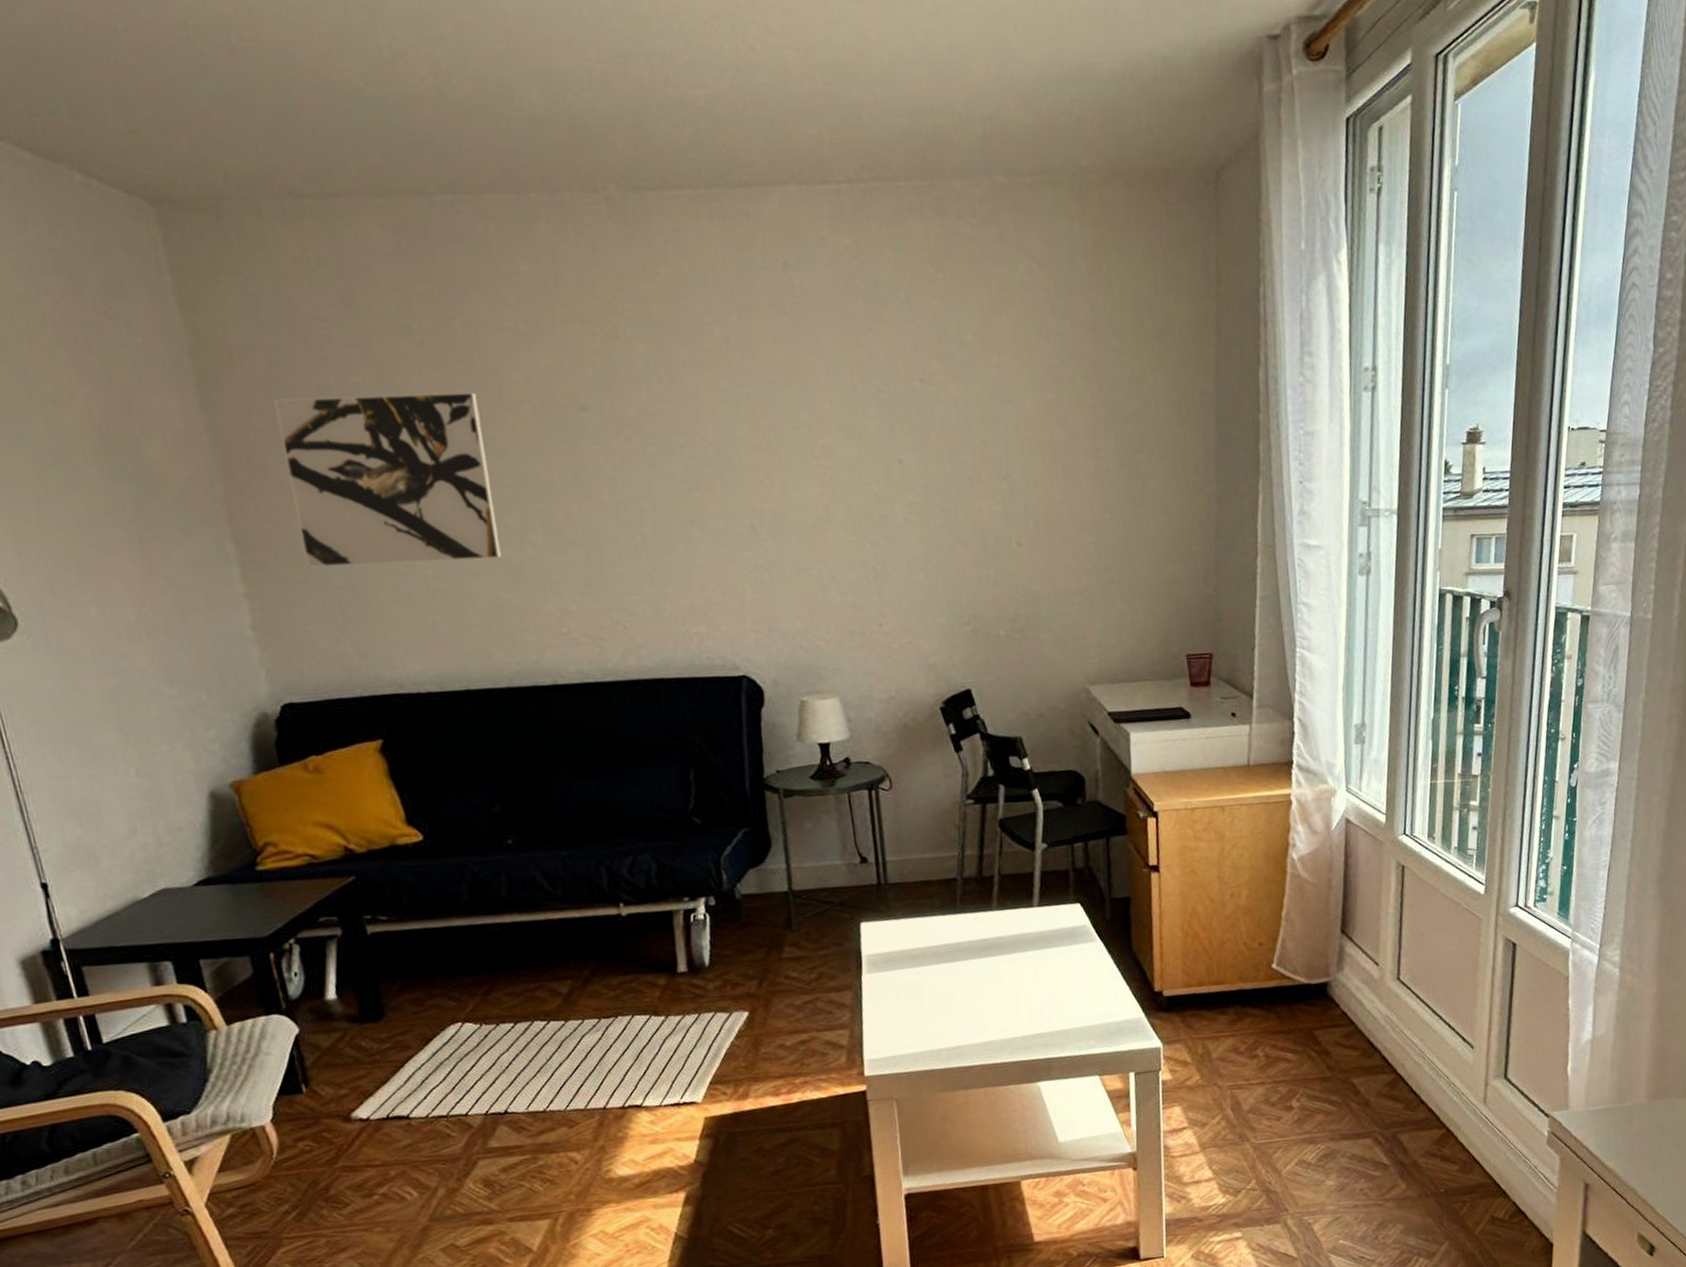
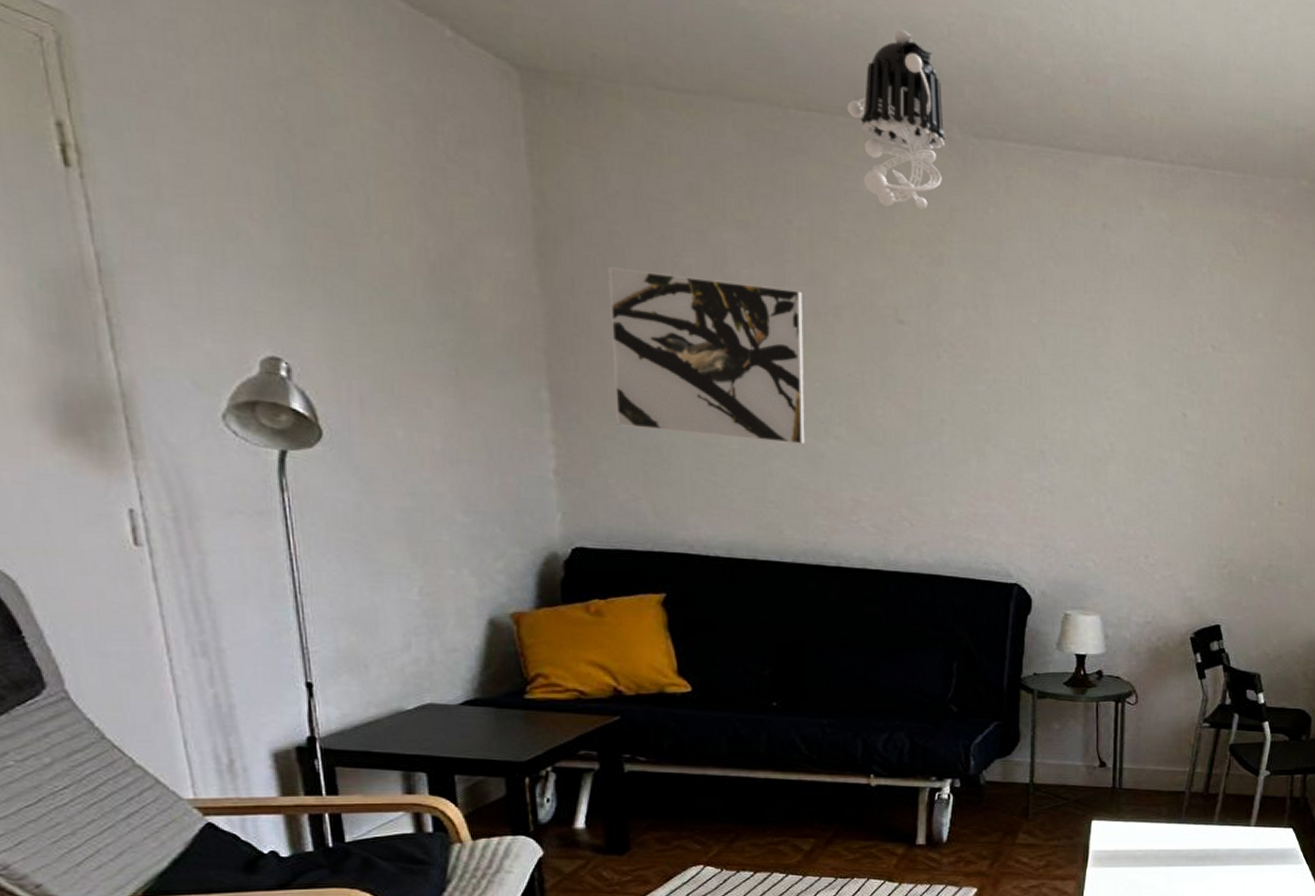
pendant lamp: none [493,86,605,285] -> present [847,29,946,210]

